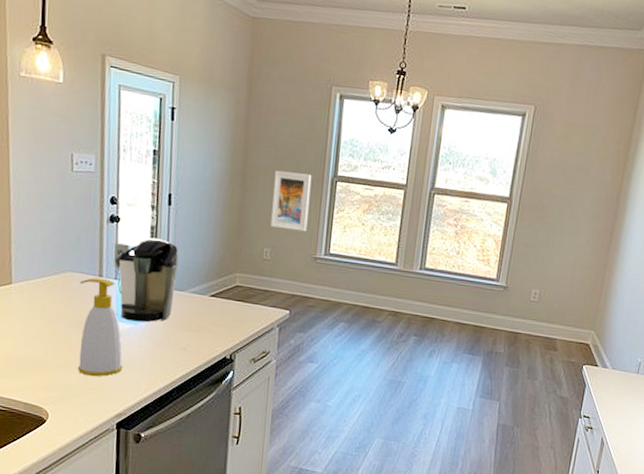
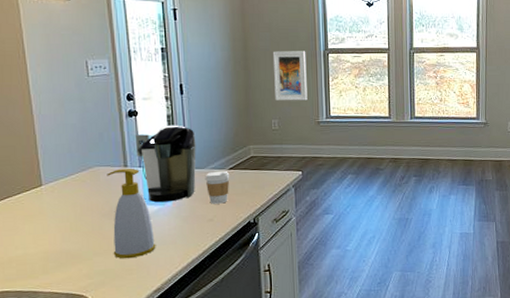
coffee cup: none [183,295,211,333] -> present [205,170,230,204]

